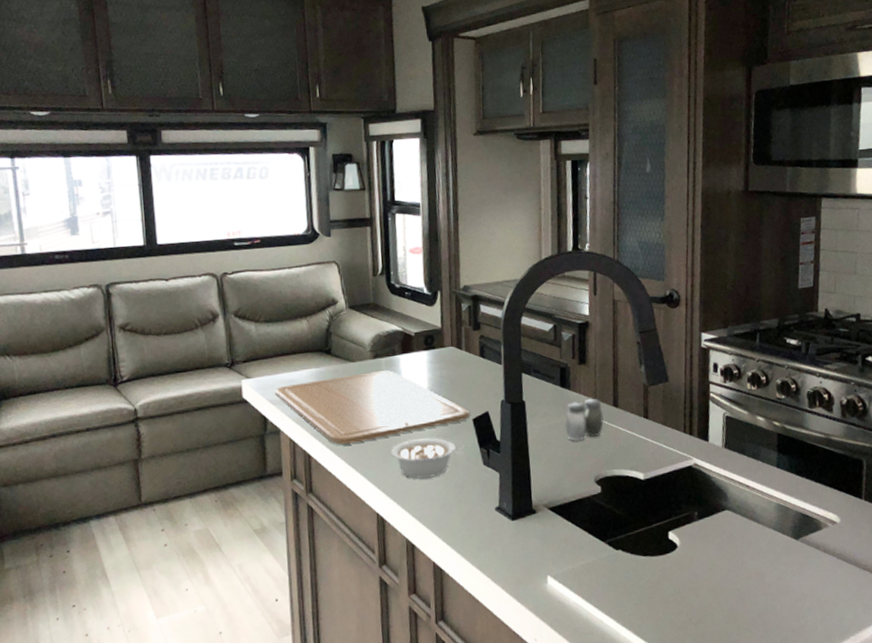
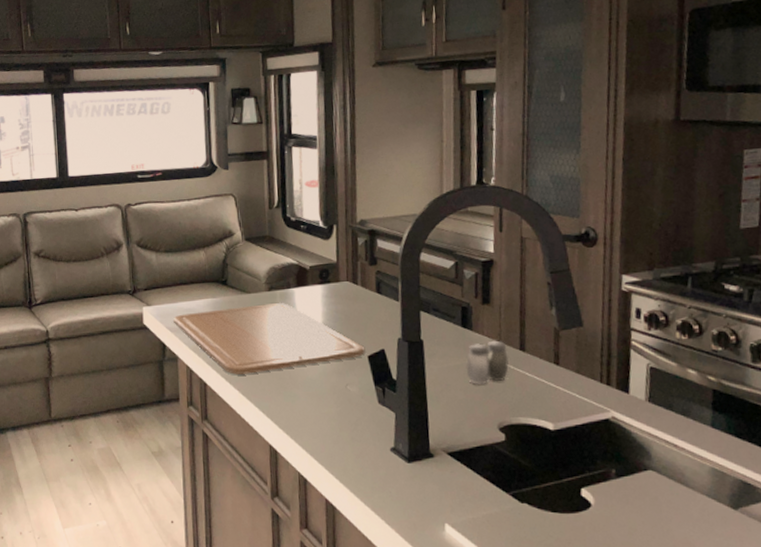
legume: present [391,438,467,479] -> none [284,373,362,413]

